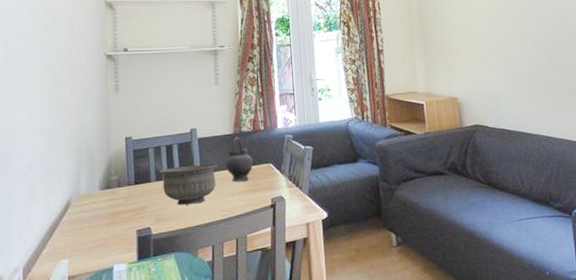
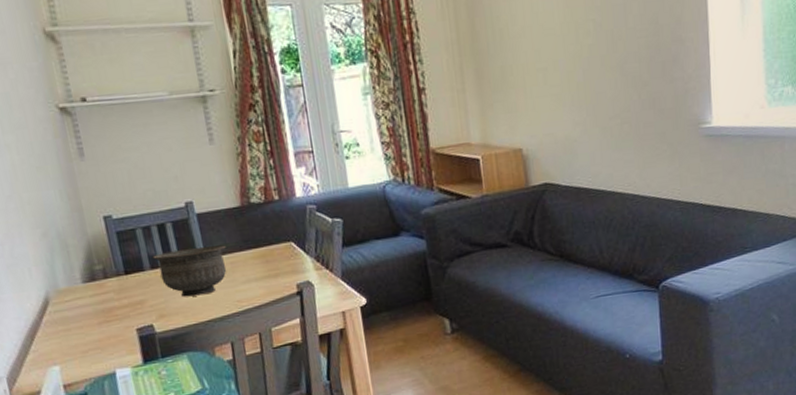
teapot: present [225,136,254,183] -> none [234,209,271,267]

